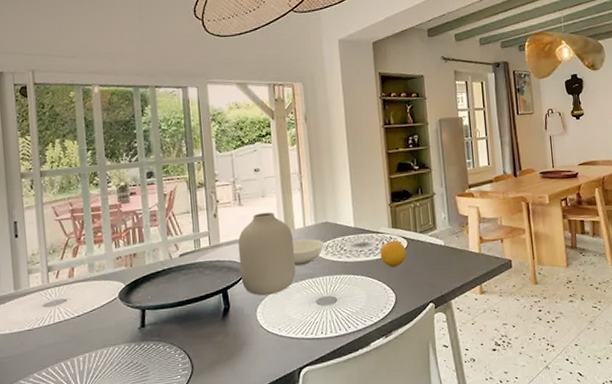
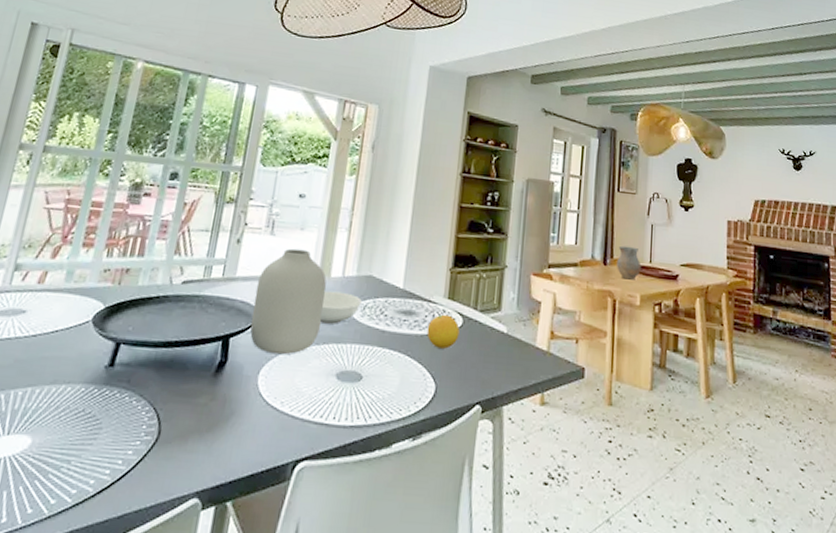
ceramic pitcher: none [525,157,546,185] -> present [617,245,642,280]

